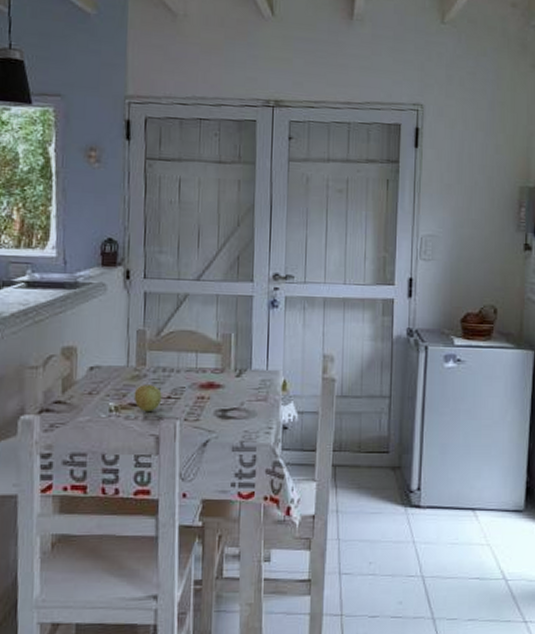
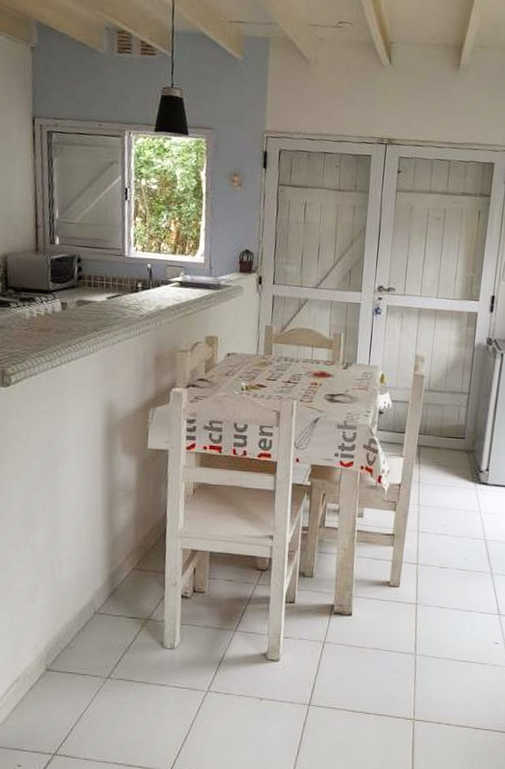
apple: present [133,385,162,413] -> none [261,370,284,393]

